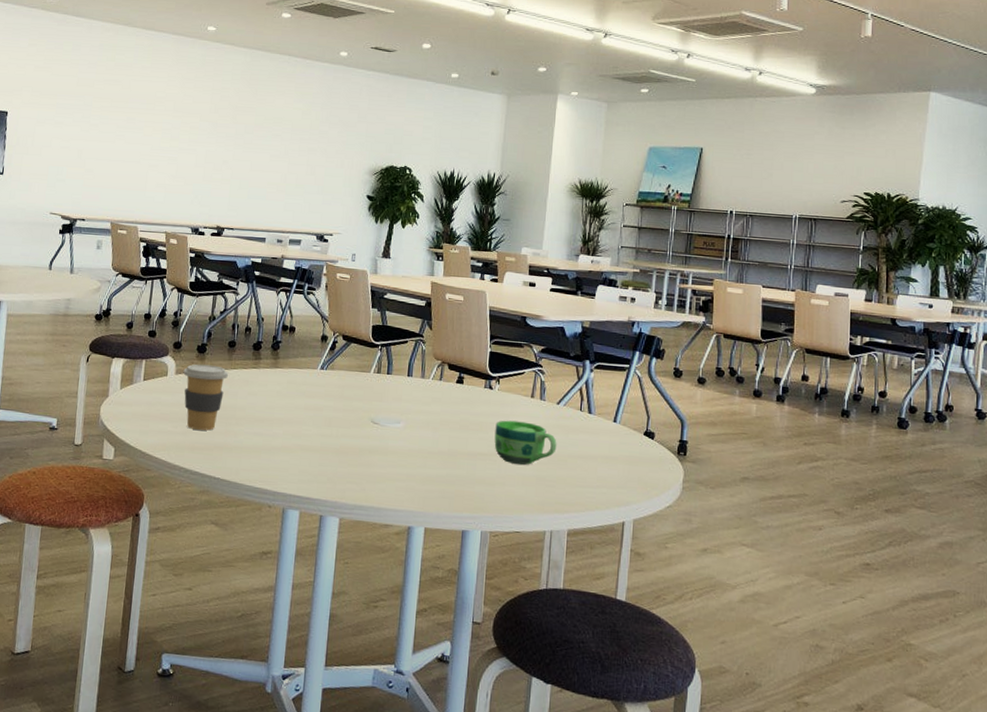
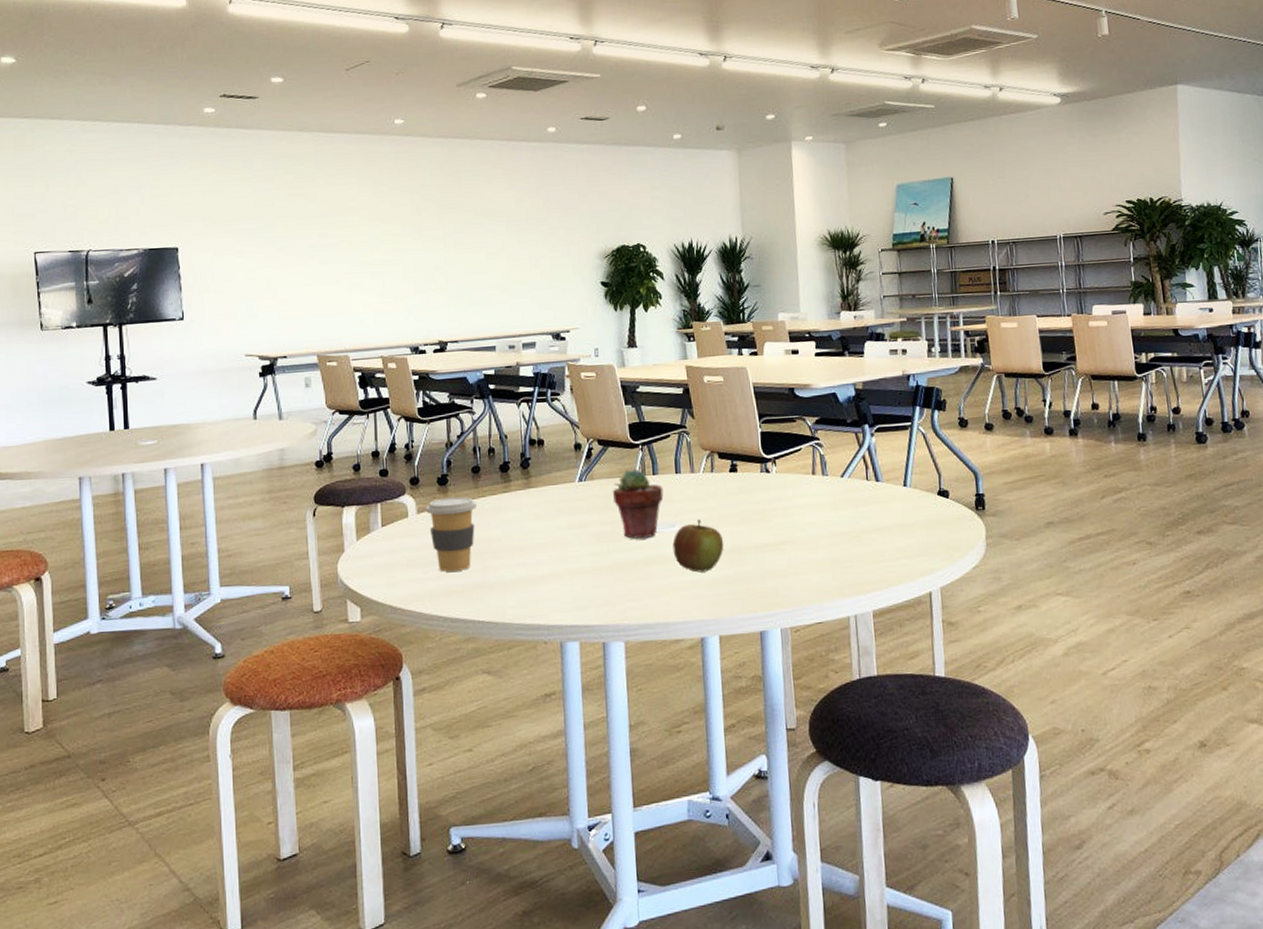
potted succulent: none [348,366,394,430] -> present [612,468,664,539]
apple: none [395,421,442,469] -> present [672,520,724,573]
cup: present [494,420,557,465] -> none [778,502,848,550]

